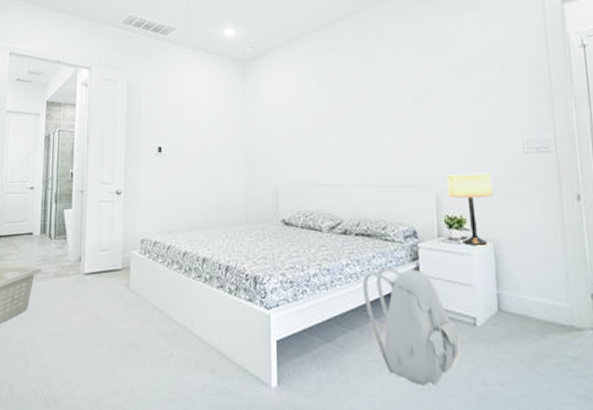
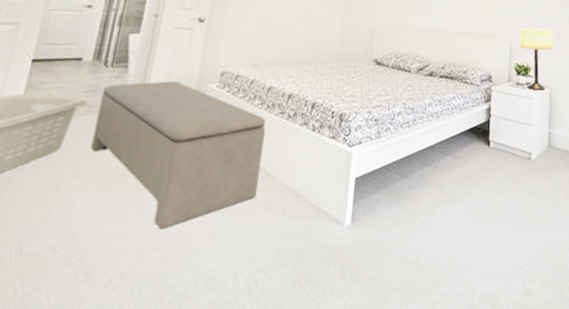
bench: none [49,250,186,381] -> present [90,81,265,229]
backpack: present [362,267,460,386] -> none [441,107,516,215]

